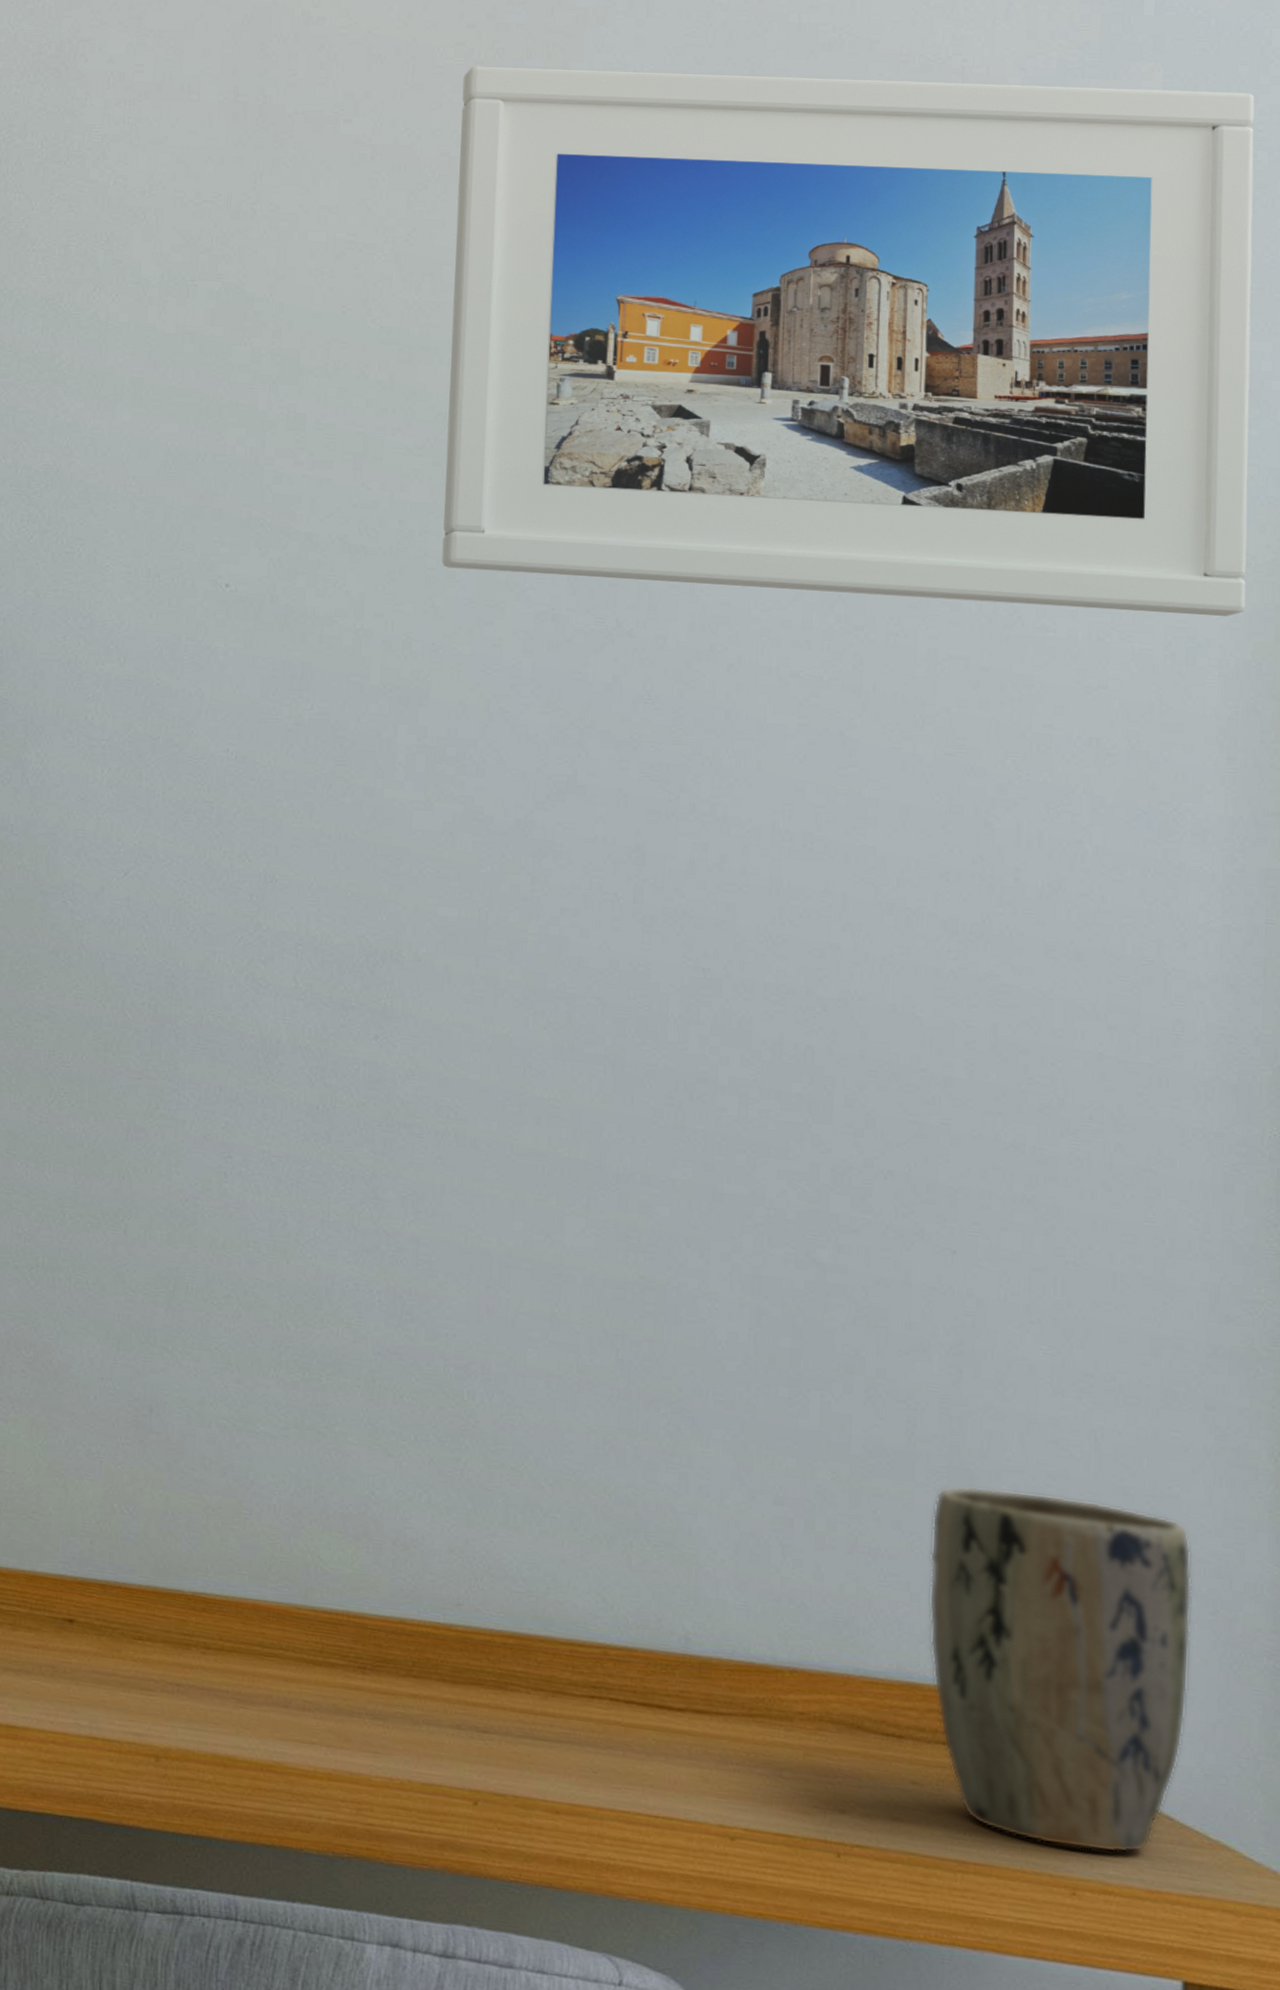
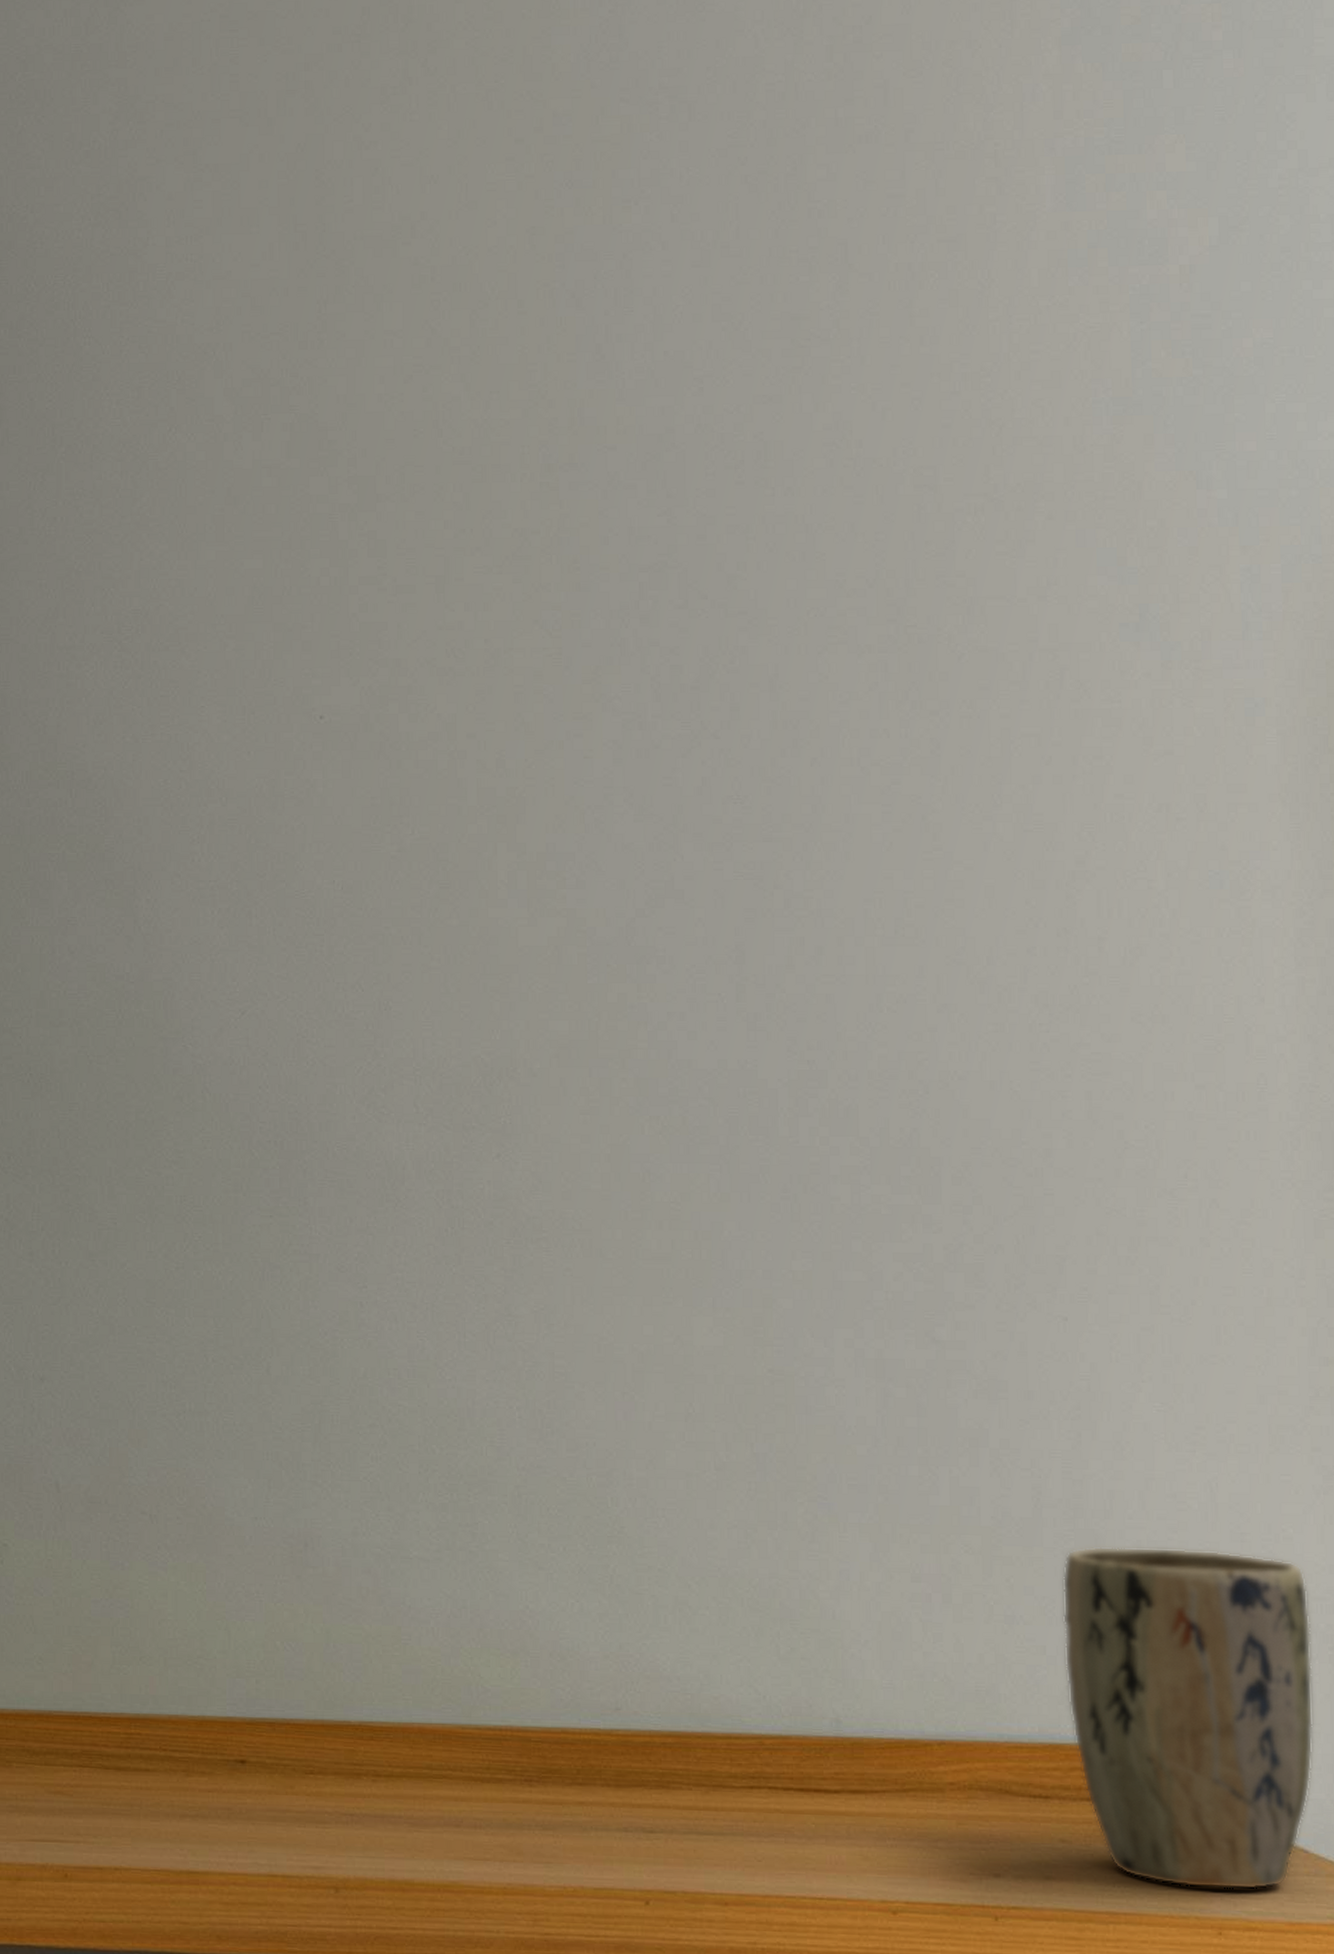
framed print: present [442,66,1255,616] -> none [515,158,1297,684]

